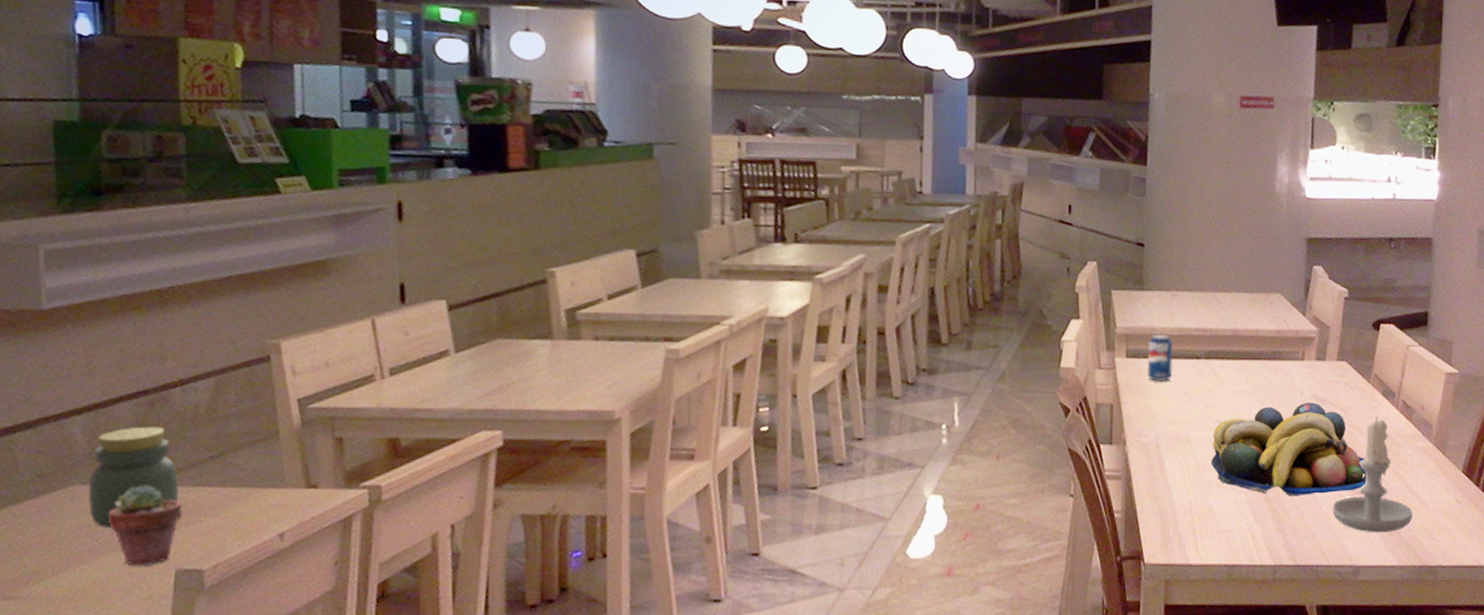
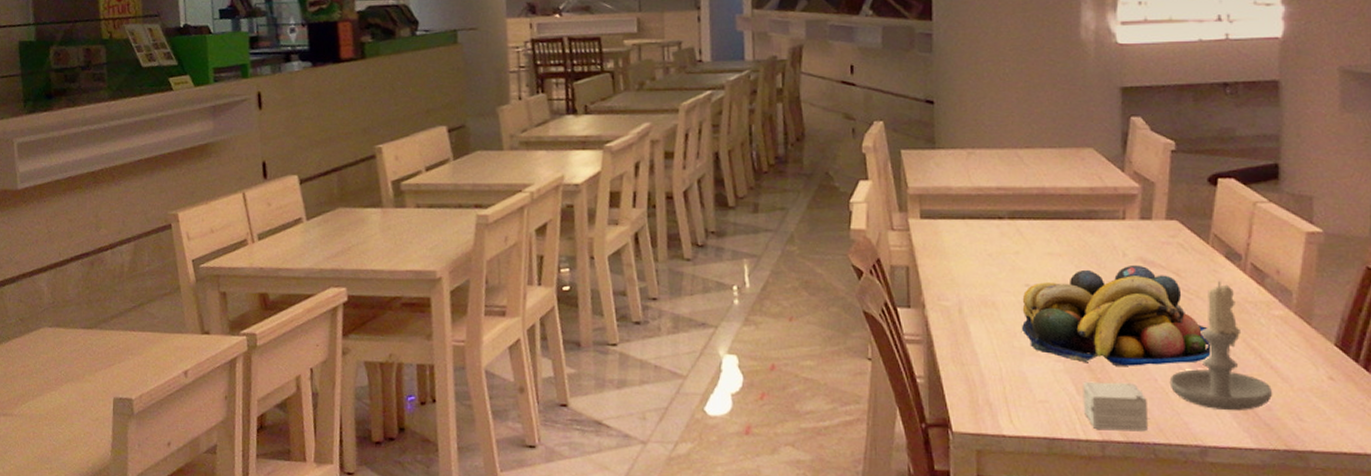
jar: present [89,426,179,527] -> none [54,281,113,362]
potted succulent: present [109,485,183,567] -> none [67,329,116,394]
beverage can: present [1146,334,1173,381] -> none [943,194,972,243]
small box: none [1259,511,1314,555] -> present [1083,381,1149,432]

